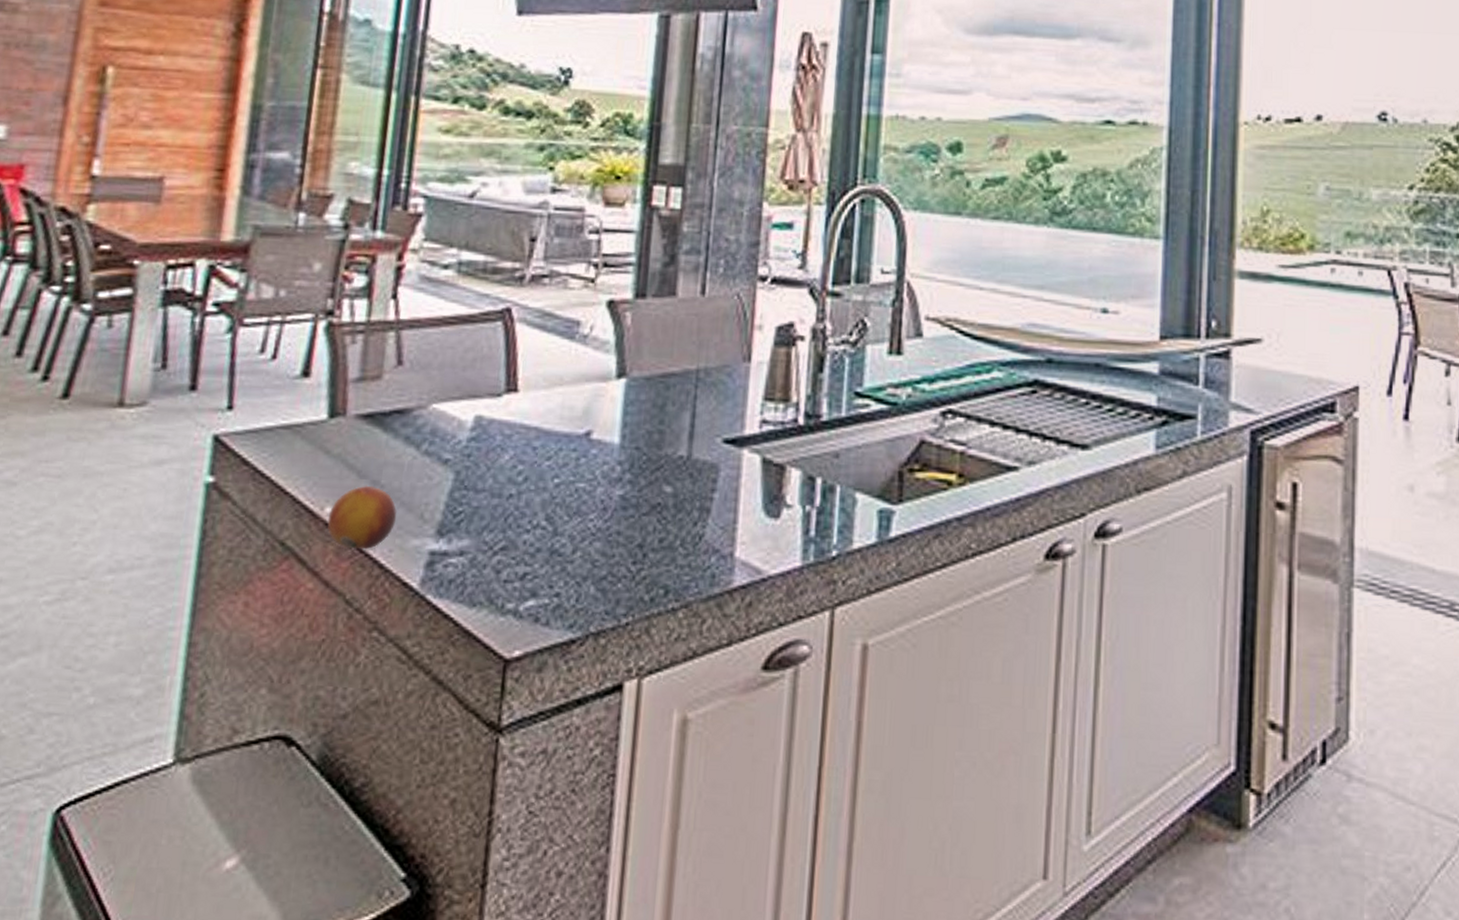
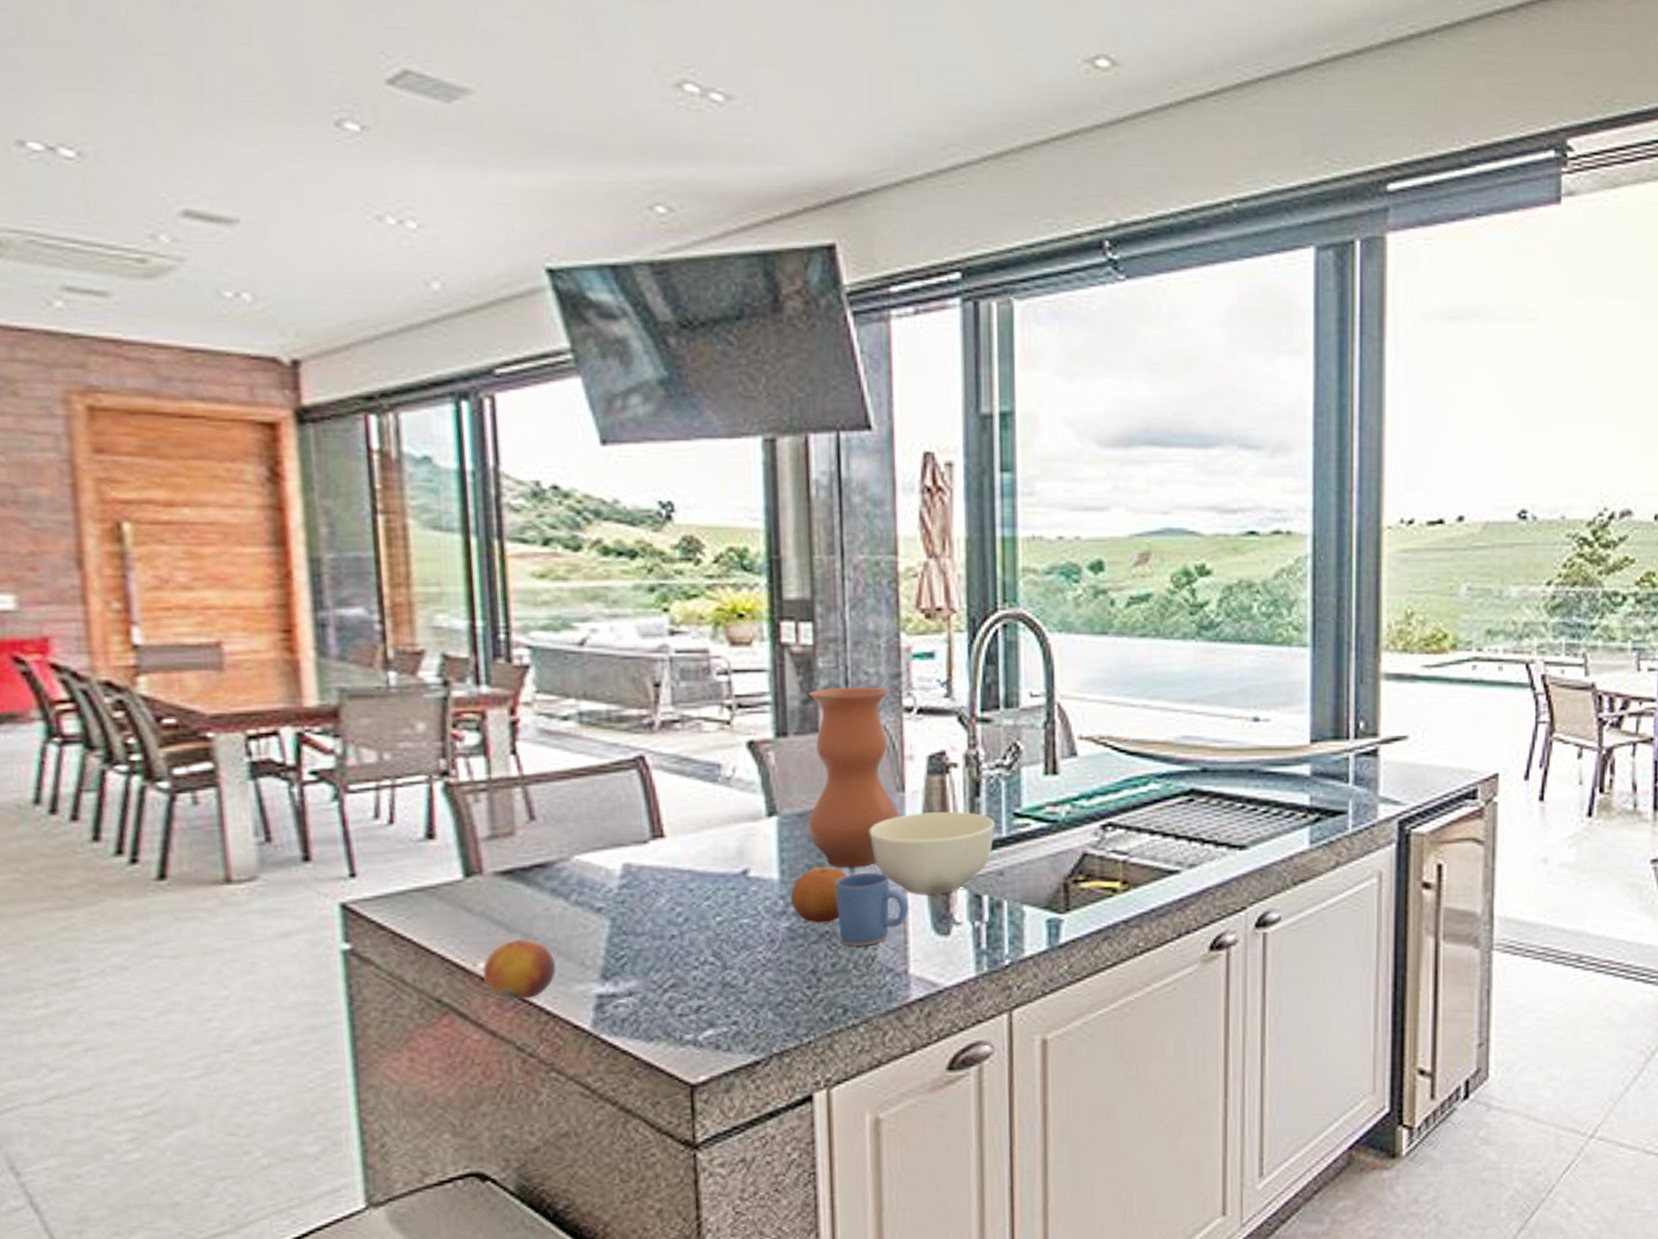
fruit: none [628,435,686,494] -> present [791,867,848,923]
vase: none [653,252,748,437] -> present [807,687,900,867]
mug: none [670,444,742,523] -> present [835,873,909,946]
bowl: none [711,385,836,473] -> present [869,811,995,895]

